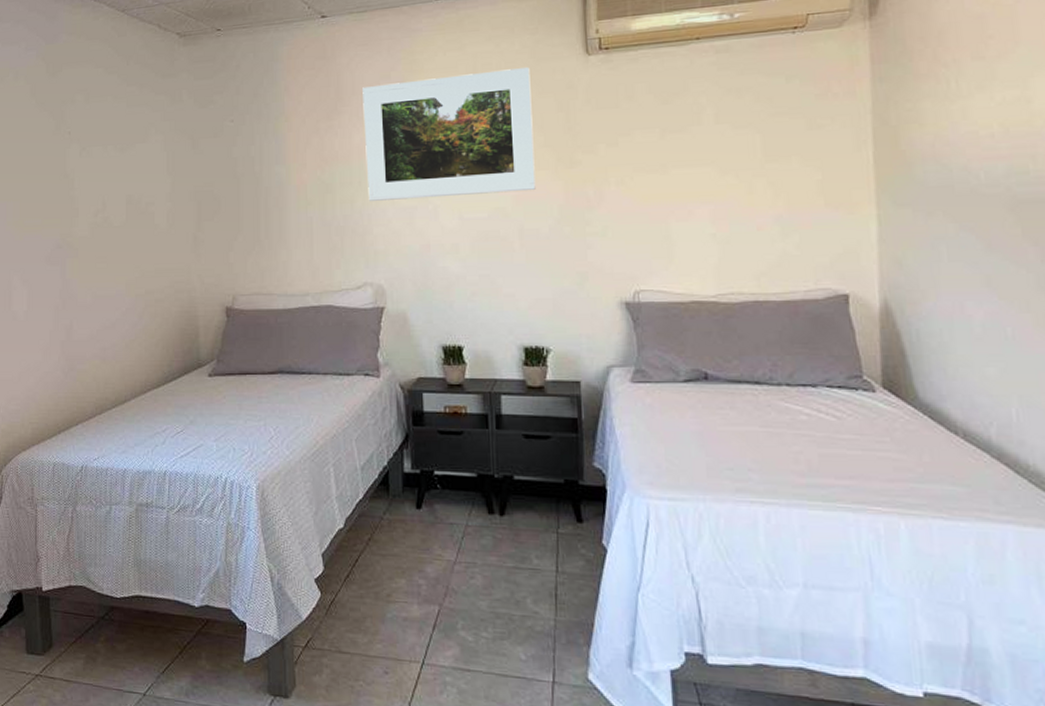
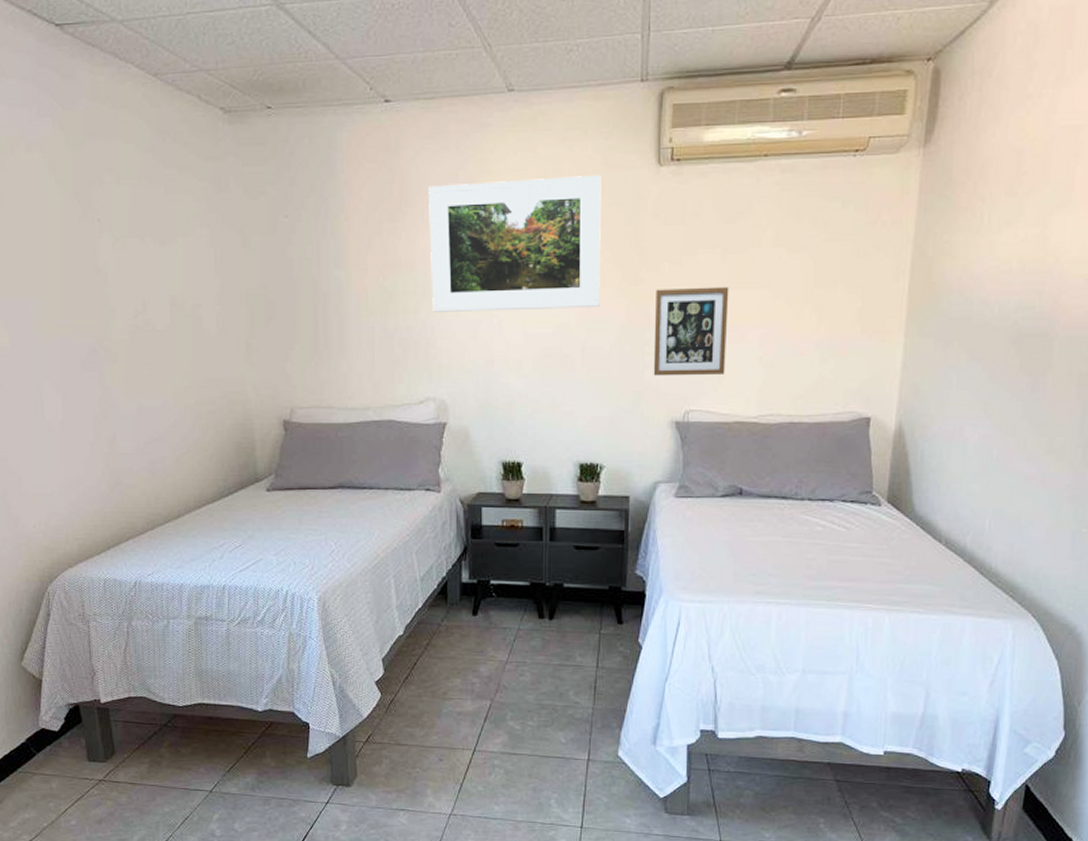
picture frame: none [593,165,676,257] -> present [653,286,729,377]

